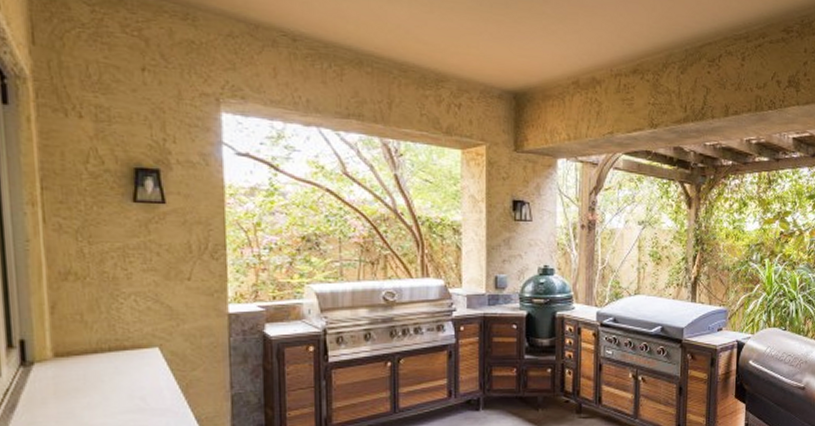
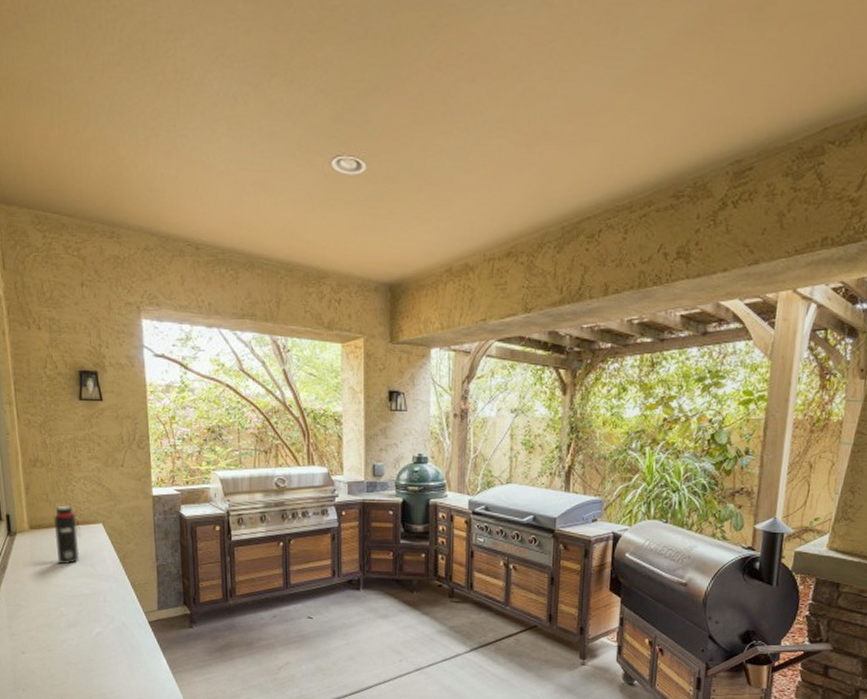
water bottle: none [89,327,128,399] -> present [53,505,81,565]

